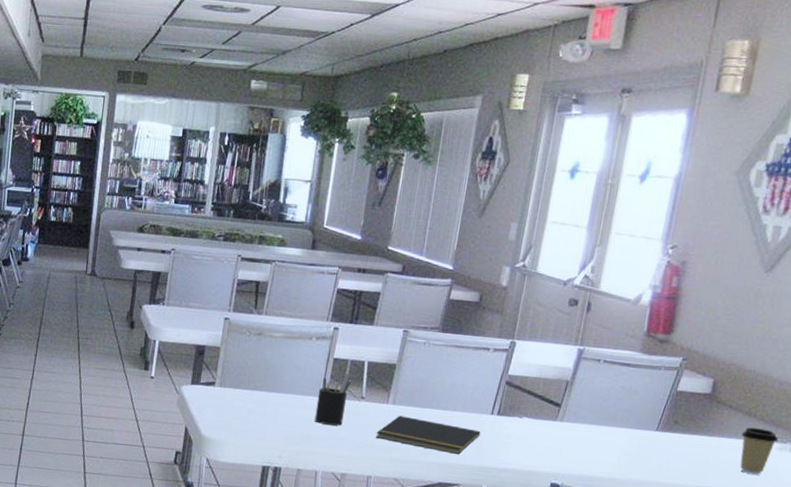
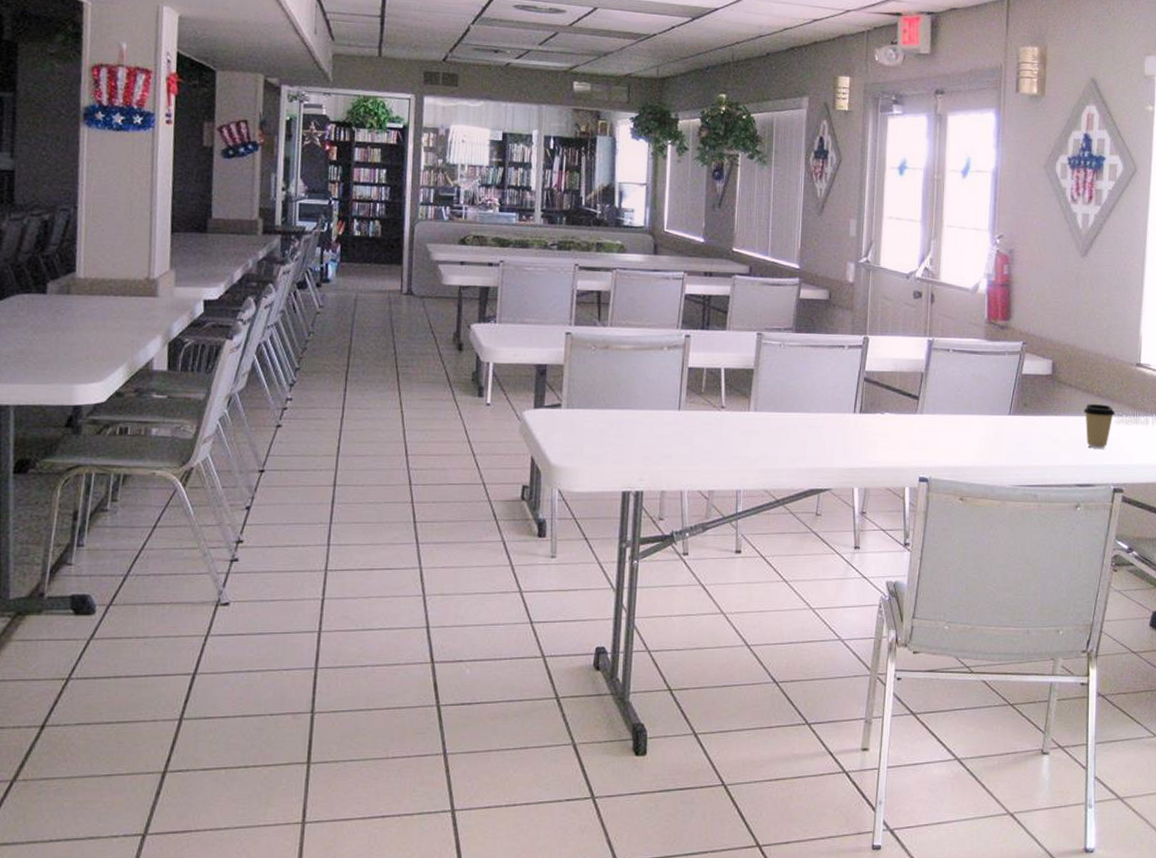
pen holder: present [314,372,352,426] -> none [674,381,710,439]
notepad: present [375,415,481,455] -> none [740,423,845,459]

